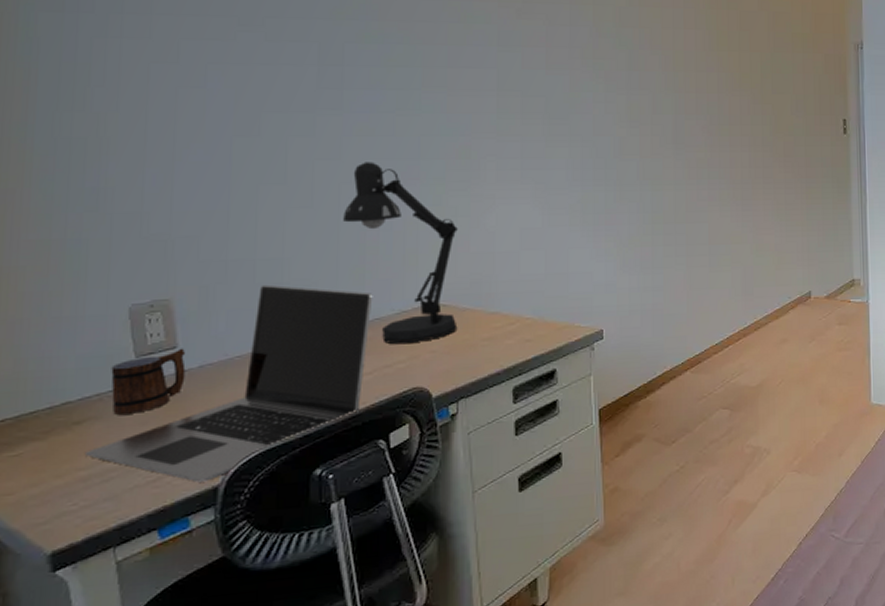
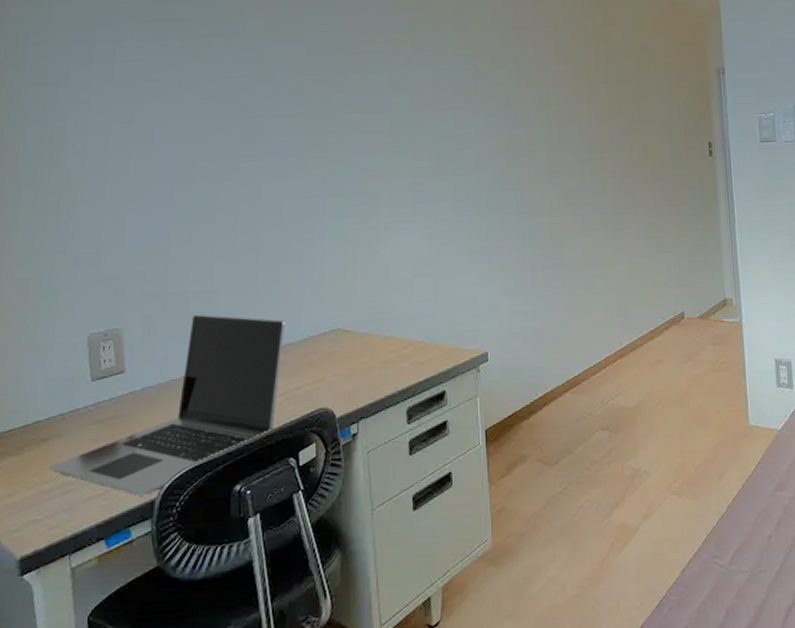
mug: present [111,348,186,415] -> none [72,372,132,433]
desk lamp: present [343,162,458,345] -> none [261,201,358,368]

